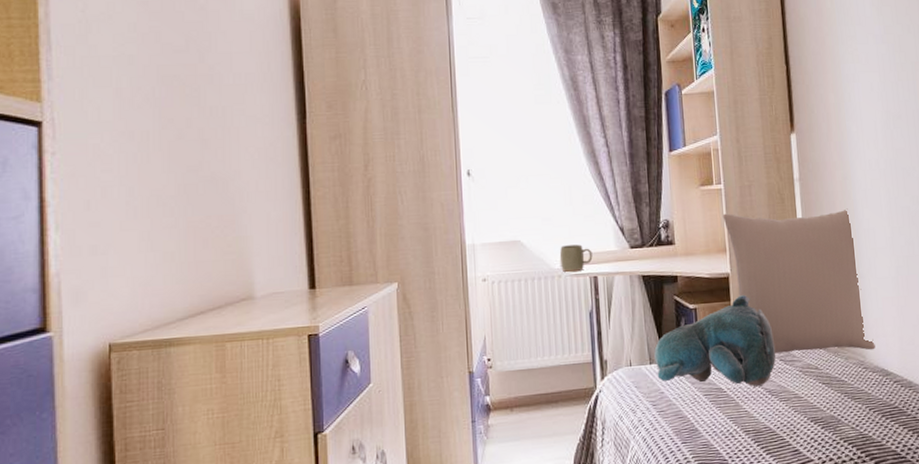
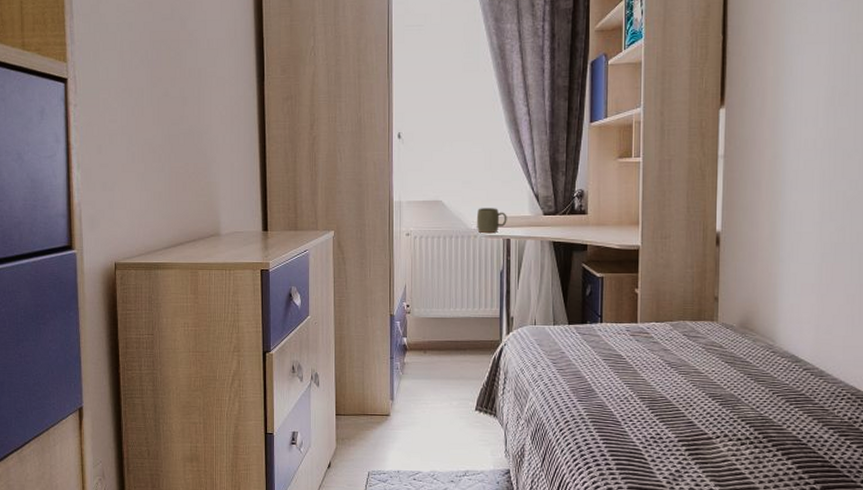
teddy bear: present [654,294,776,386] -> none [558,267,680,357]
pillow: present [722,208,875,354] -> none [638,187,787,335]

